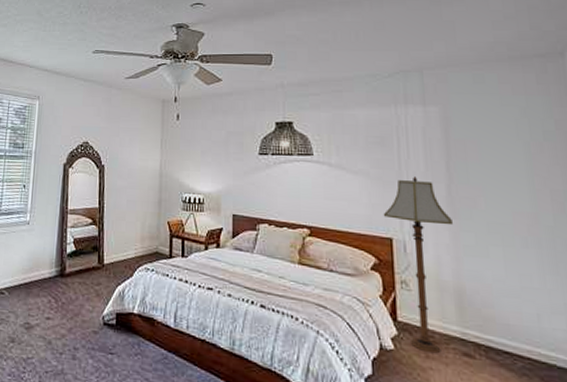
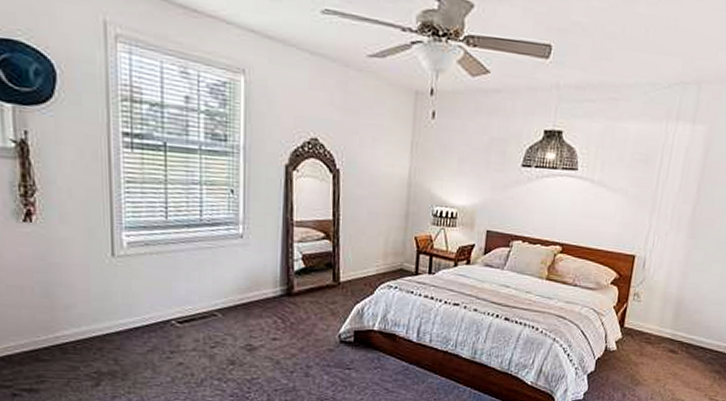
floor lamp: present [383,177,453,354] -> none [631,197,690,352]

